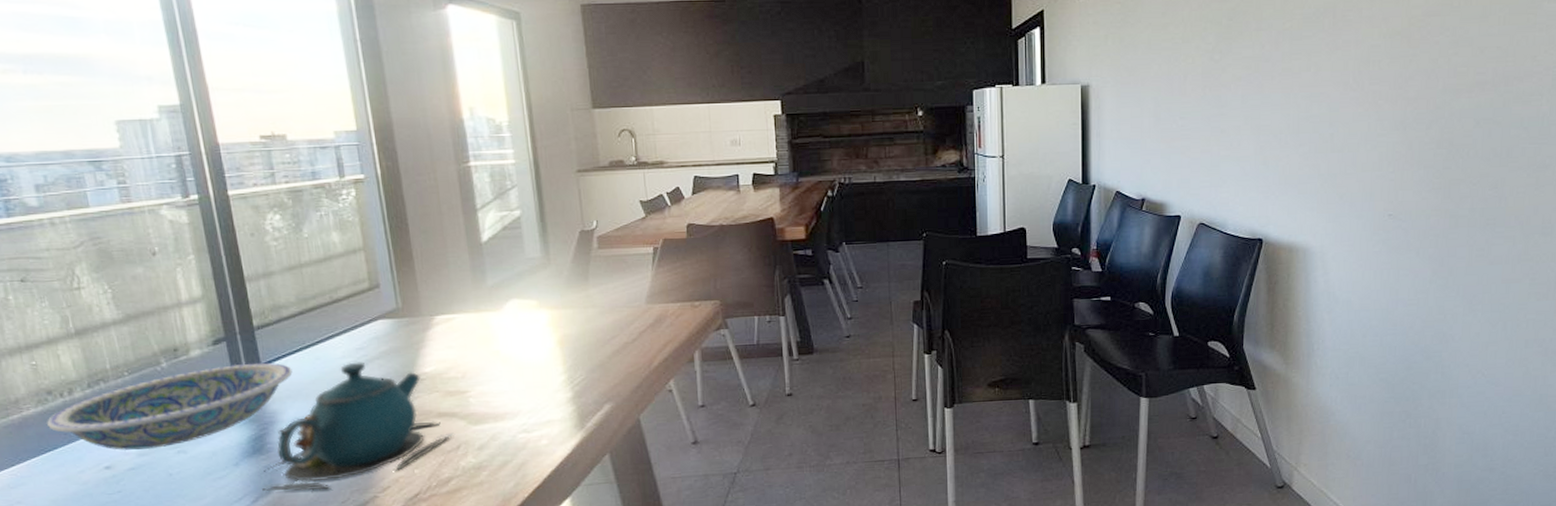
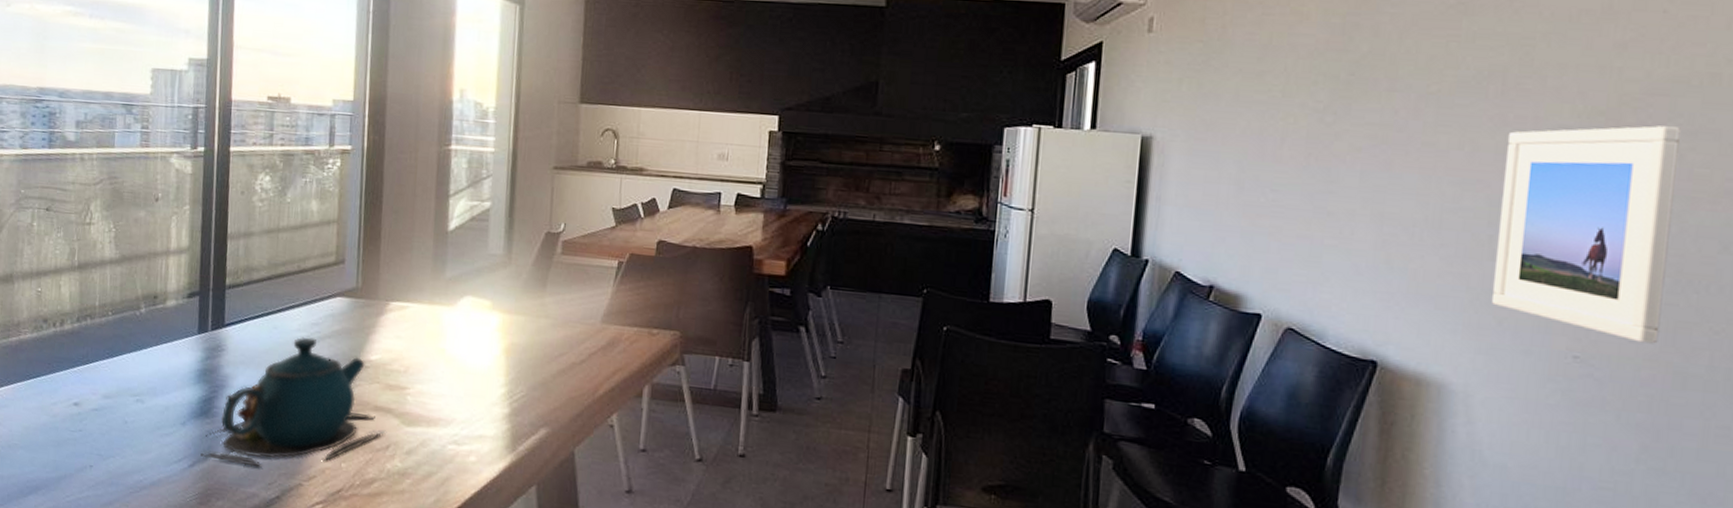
ceramic bowl: present [47,362,293,450] -> none [37,320,251,394]
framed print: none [1334,39,1448,199] -> present [1491,125,1681,344]

